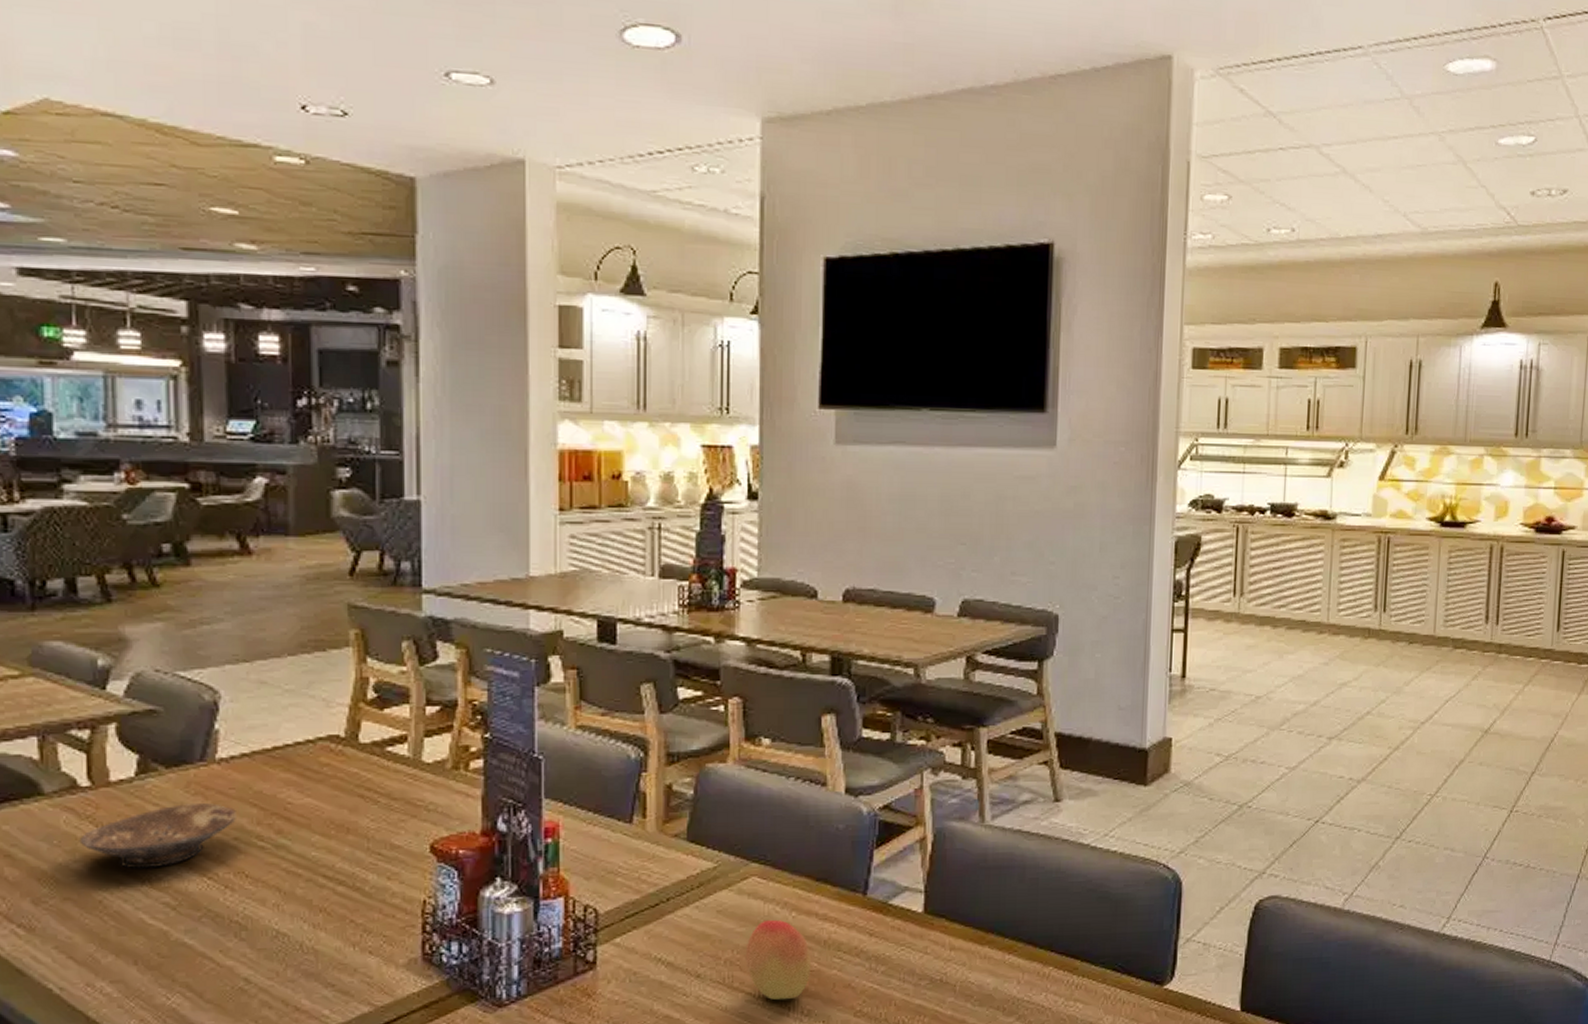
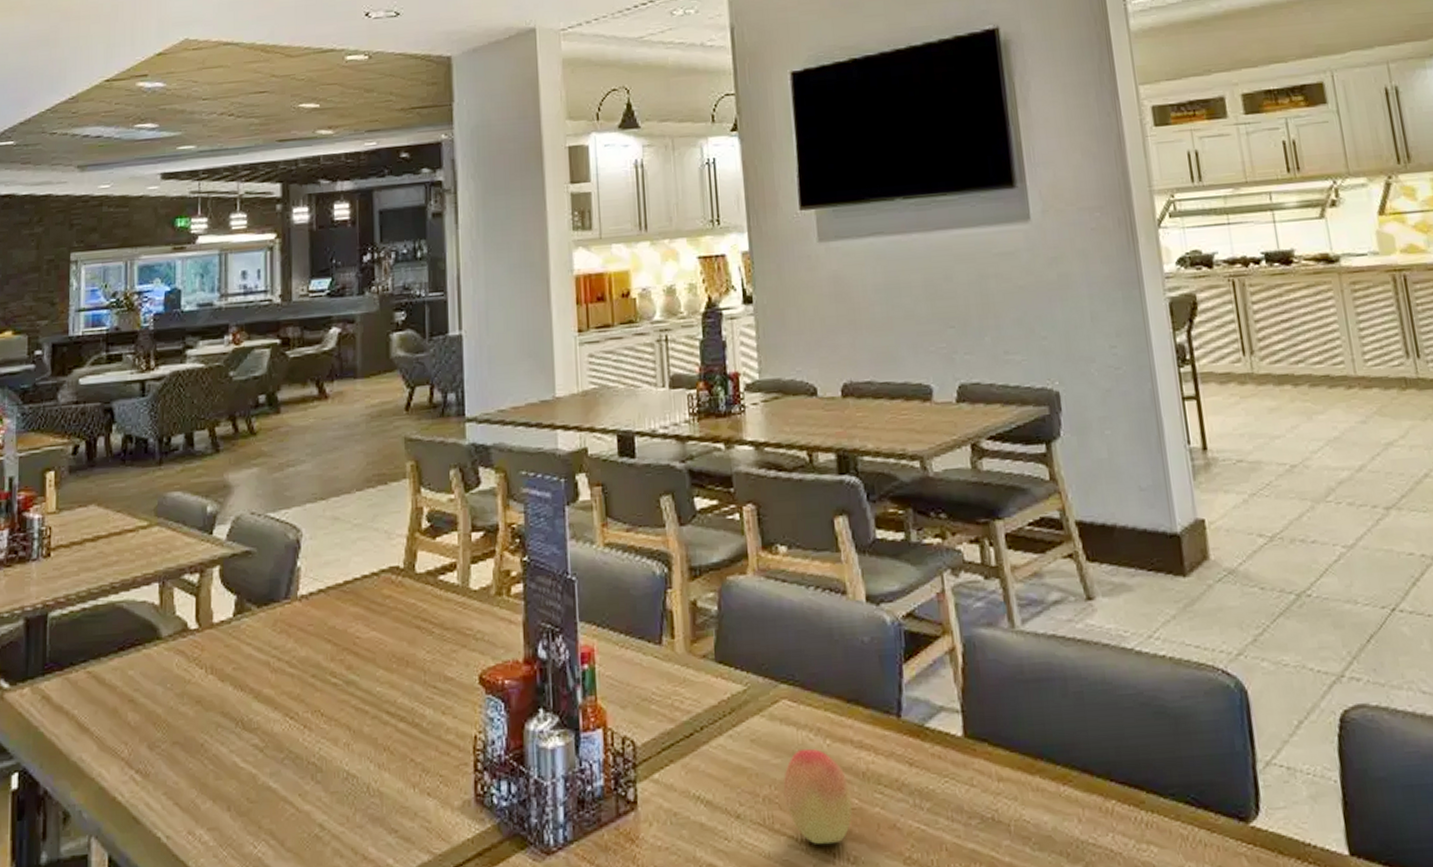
bowl: present [79,803,236,869] -> none [187,641,314,711]

